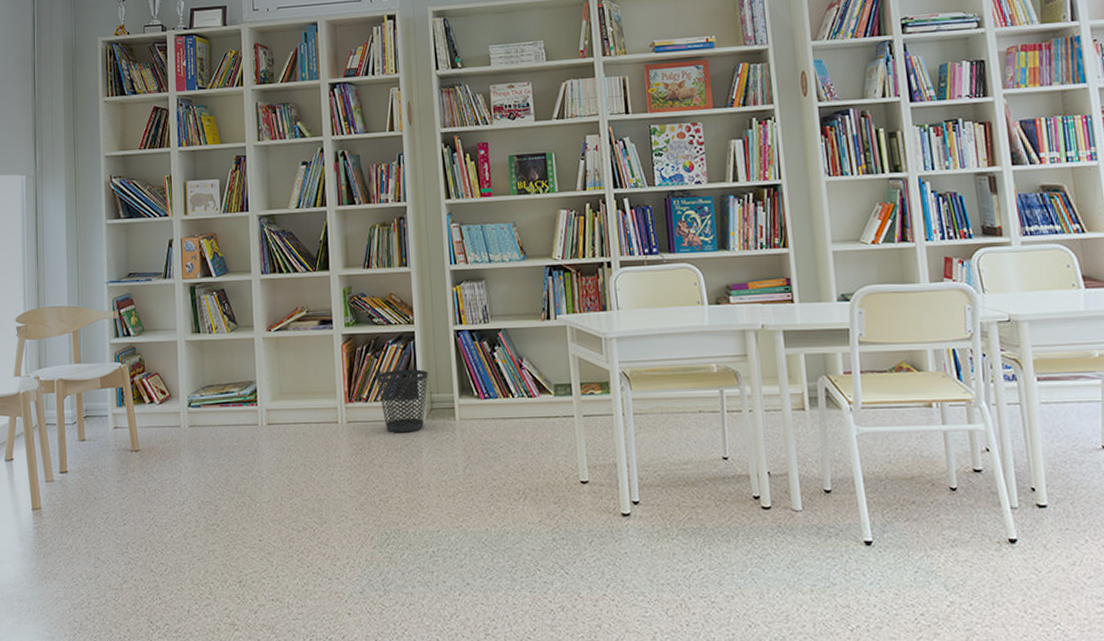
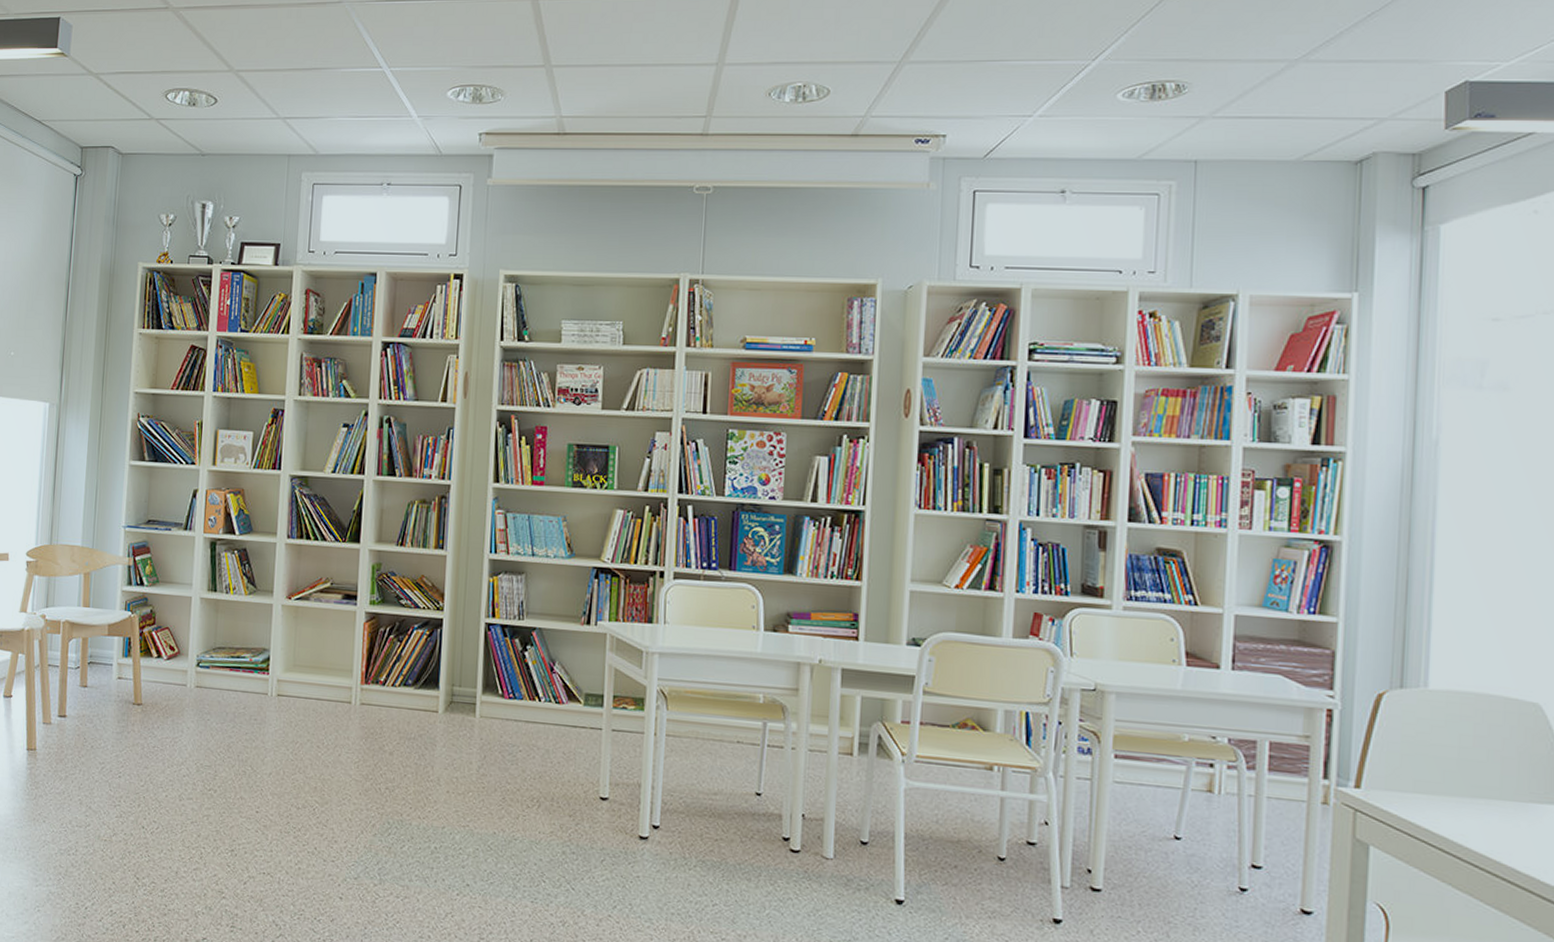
wastebasket: present [376,369,428,433] -> none [396,656,453,723]

